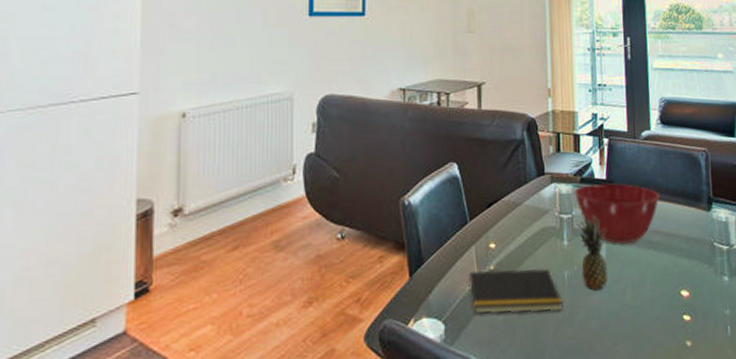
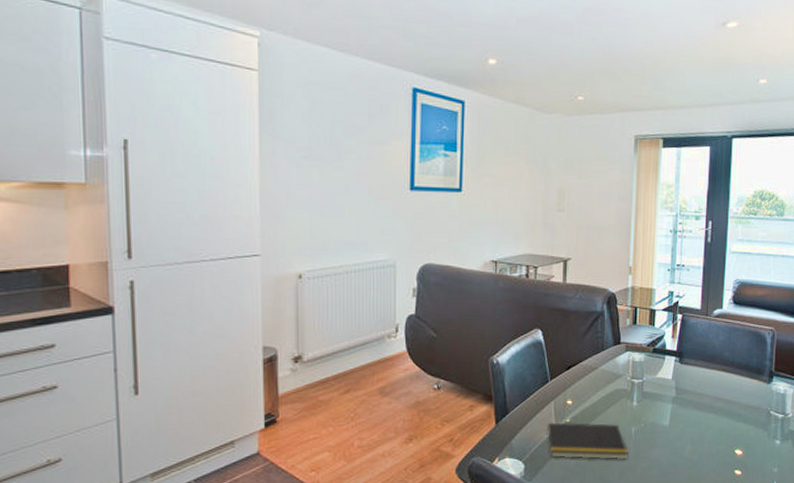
mixing bowl: present [574,183,659,244] -> none [646,354,725,408]
fruit: present [577,213,608,291] -> none [646,379,673,445]

